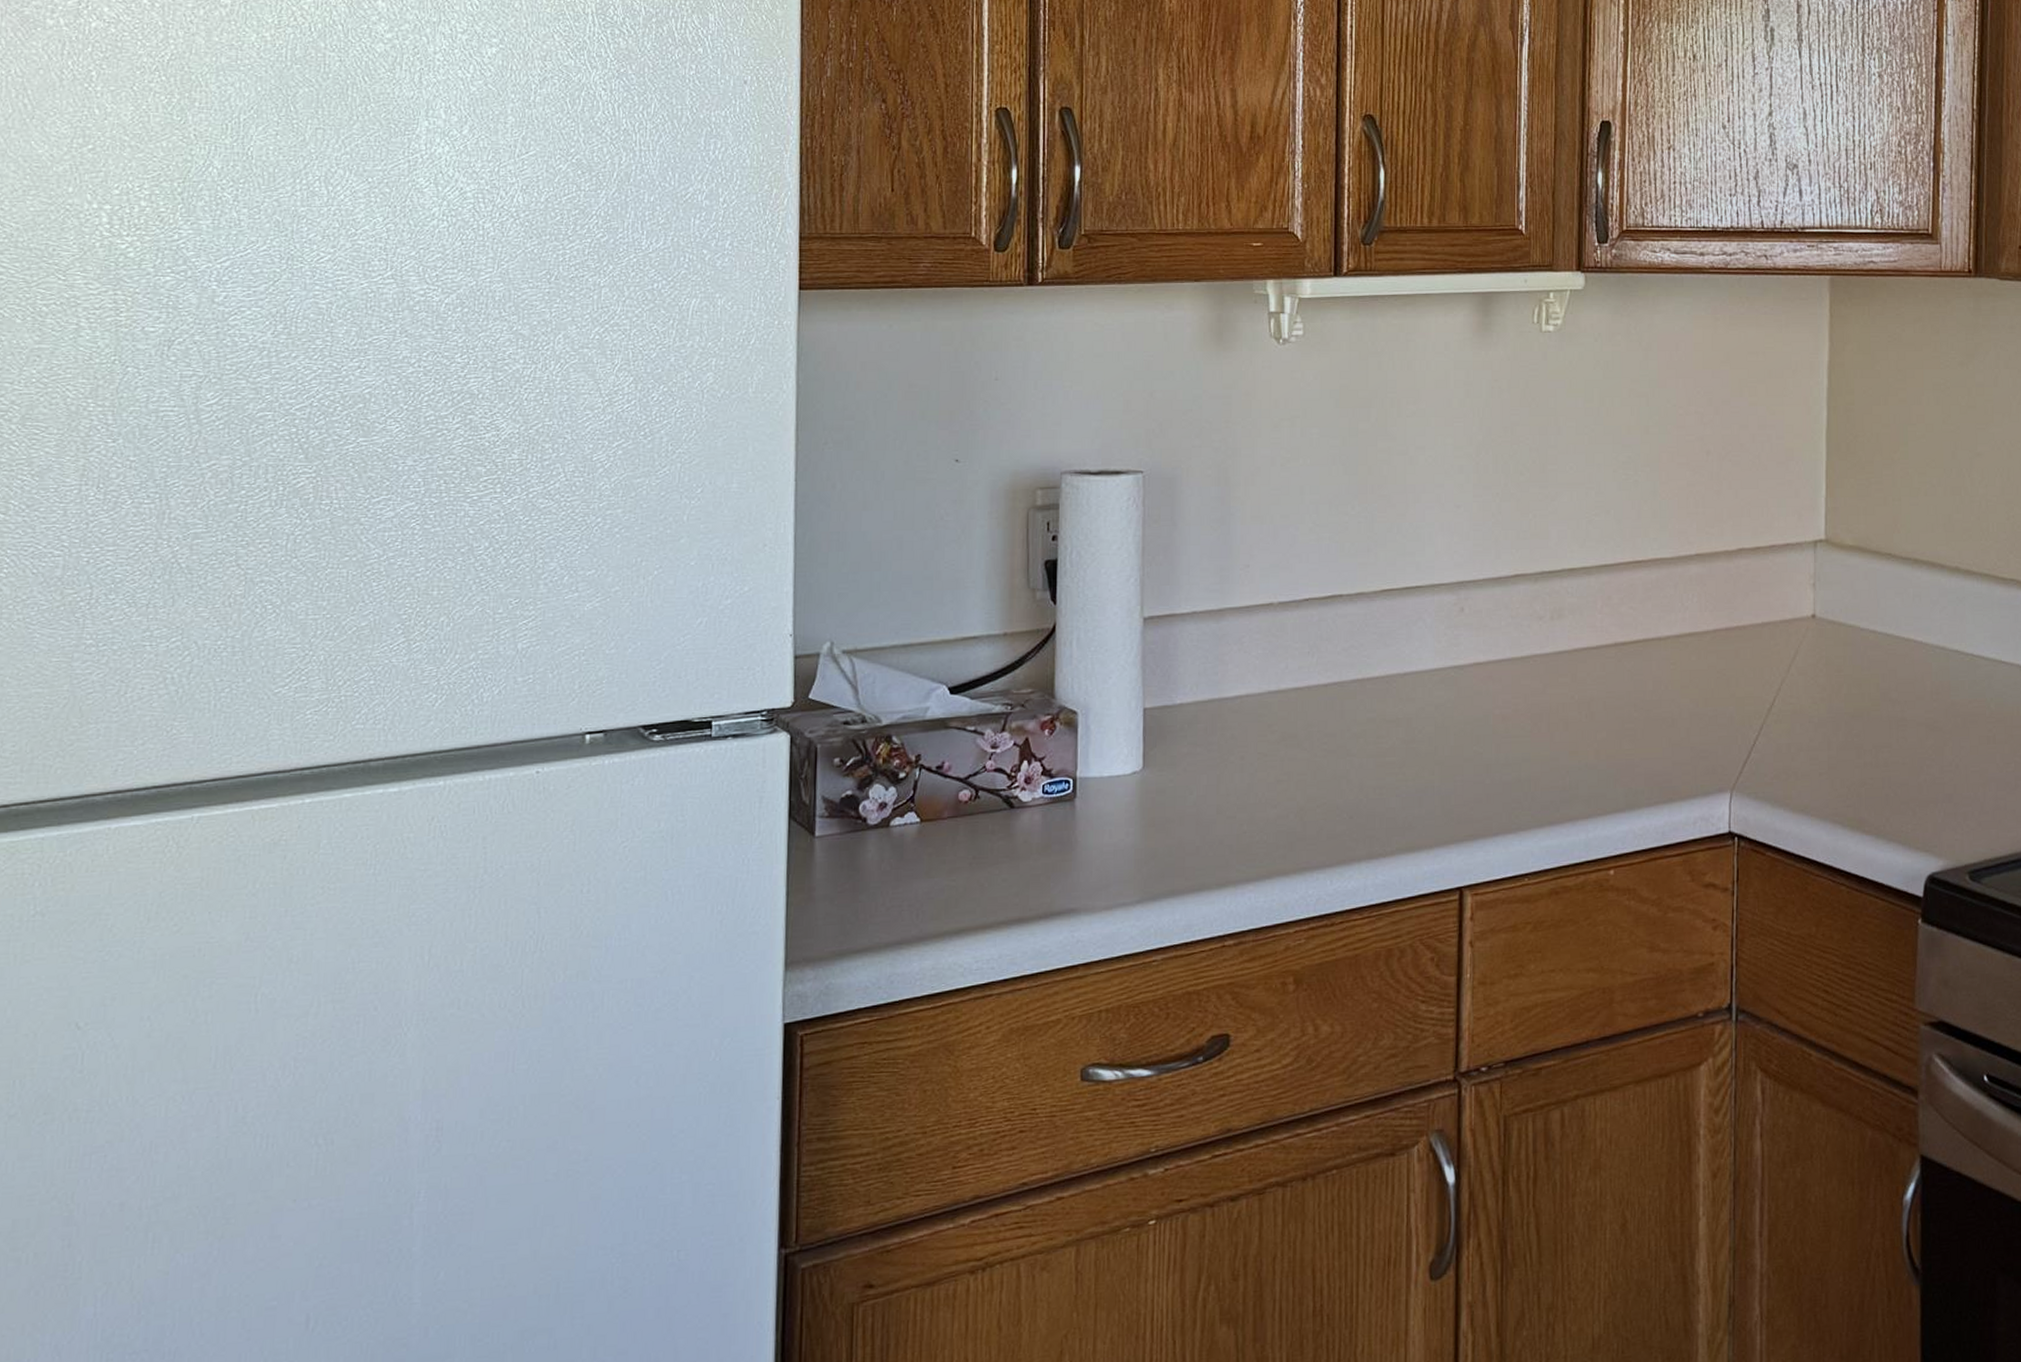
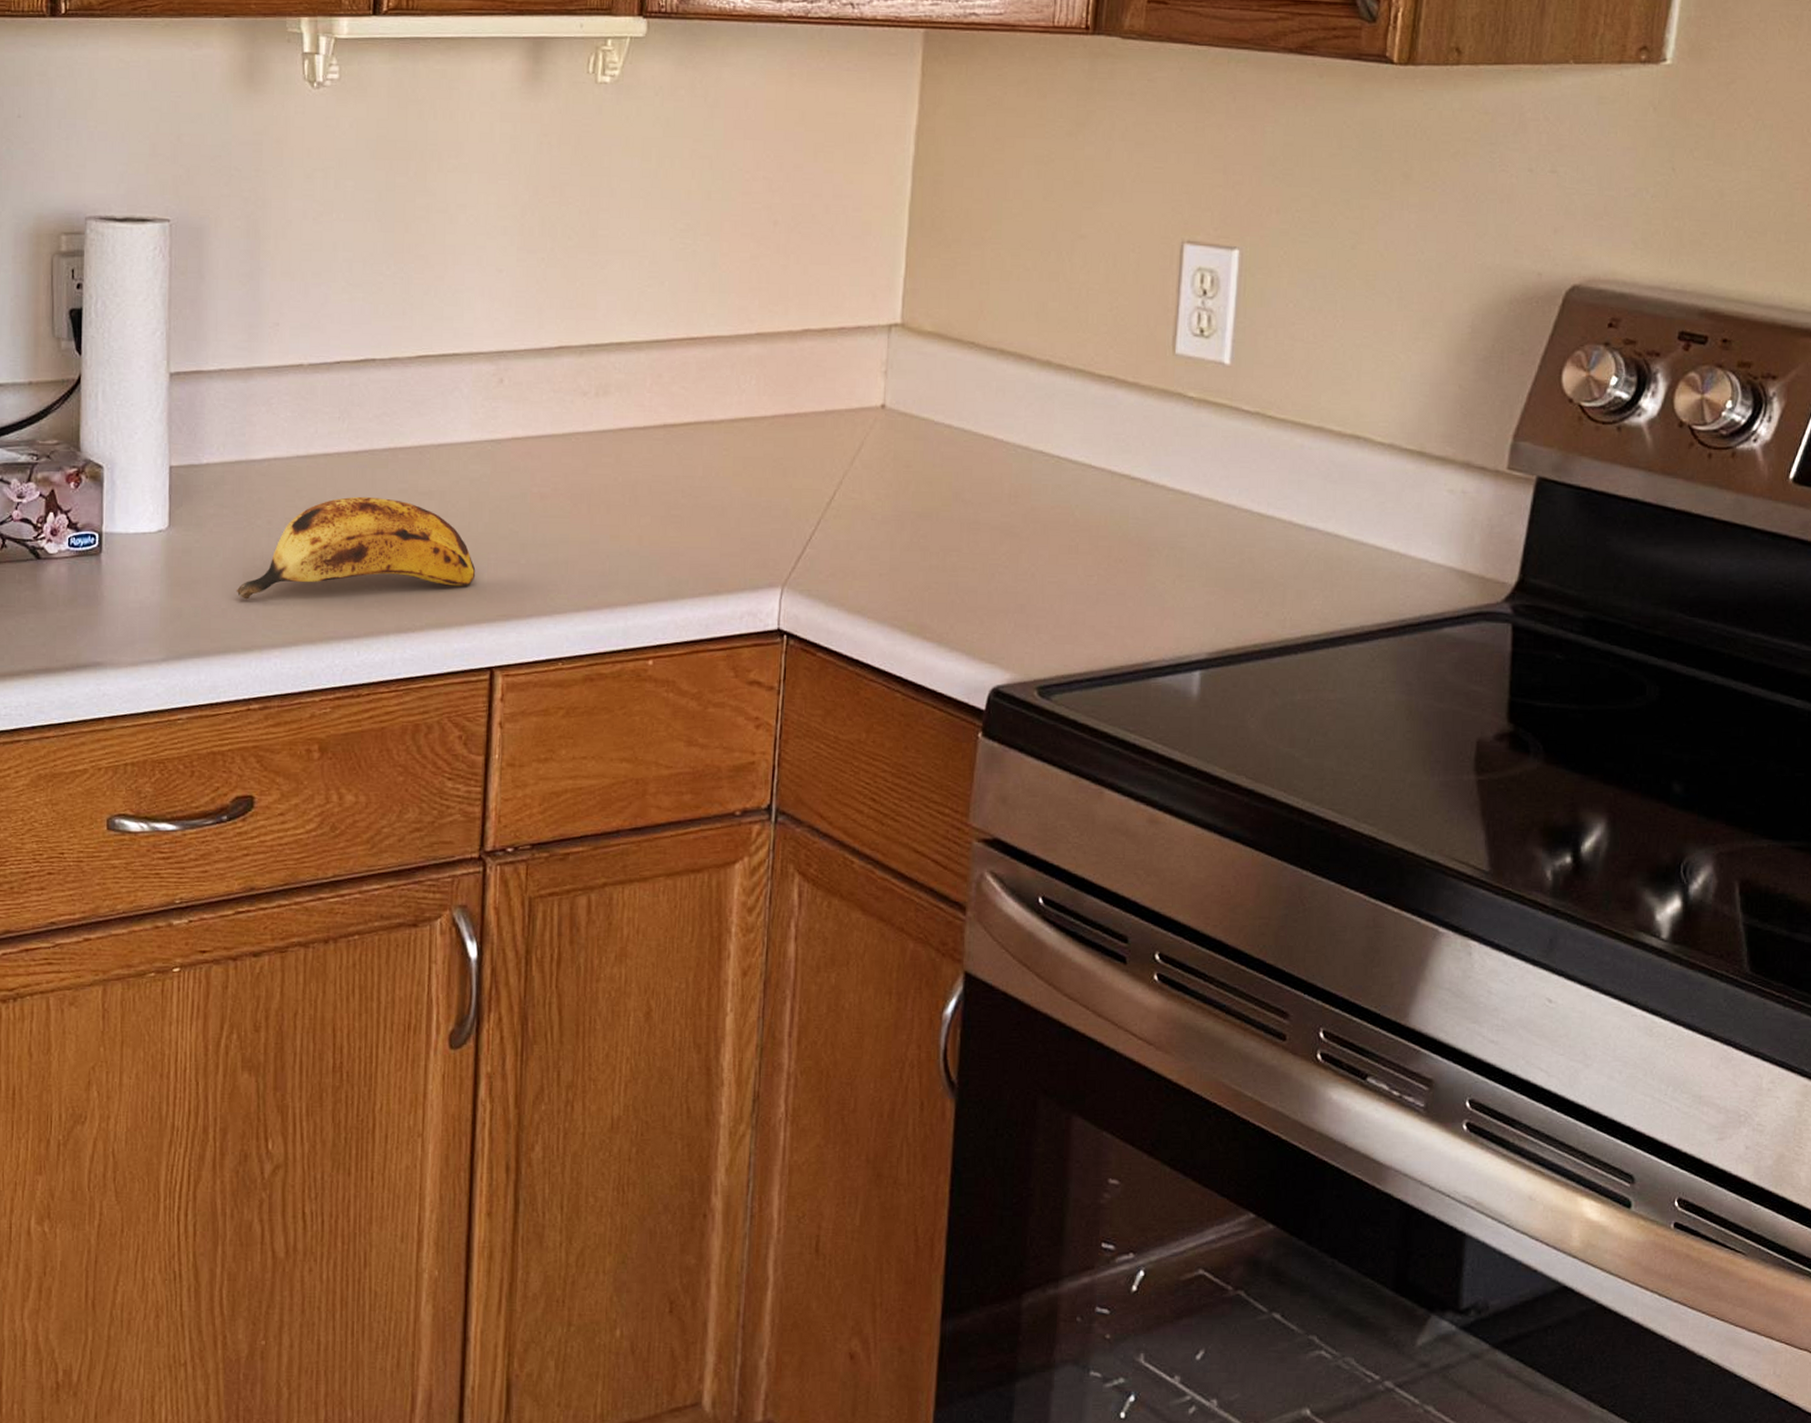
banana: none [1210,727,1443,836] -> present [236,496,476,600]

